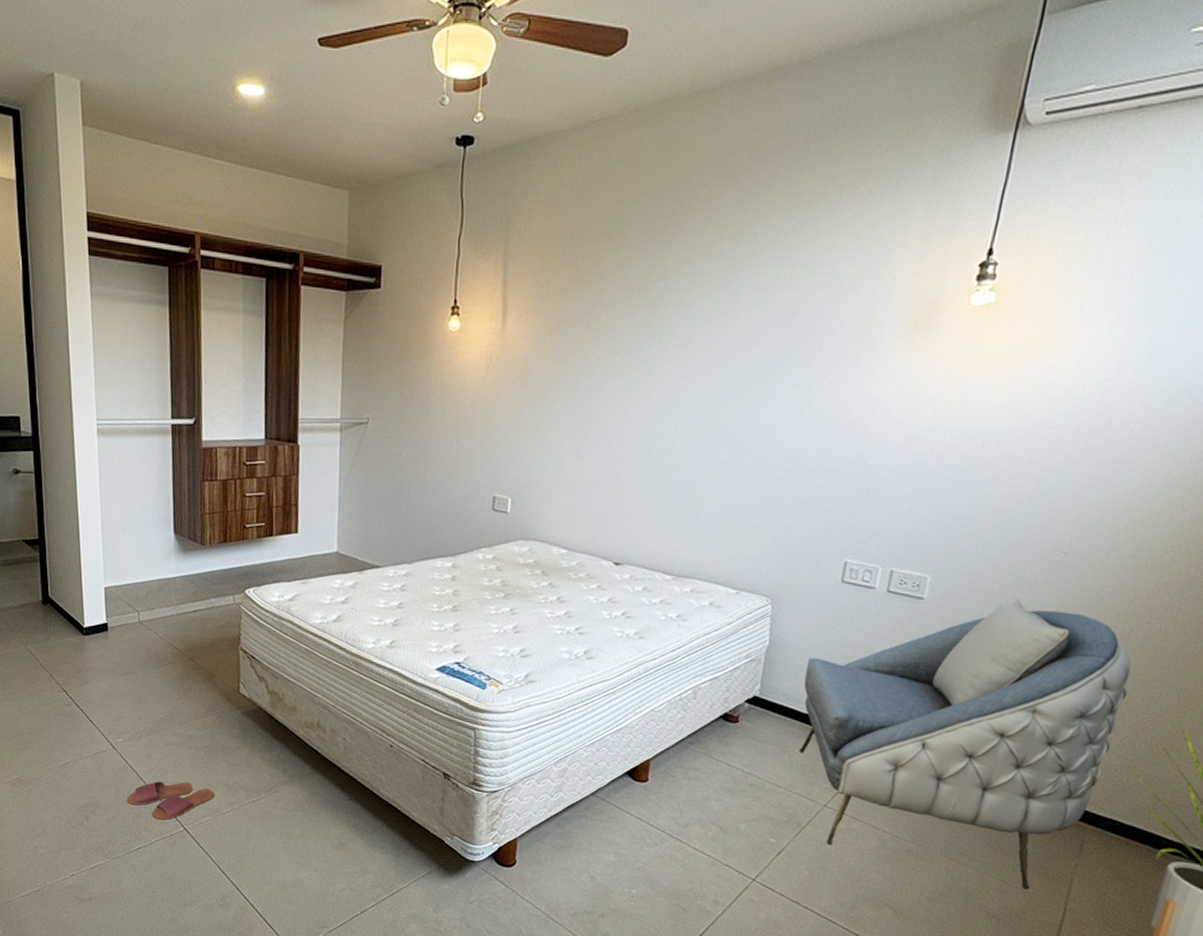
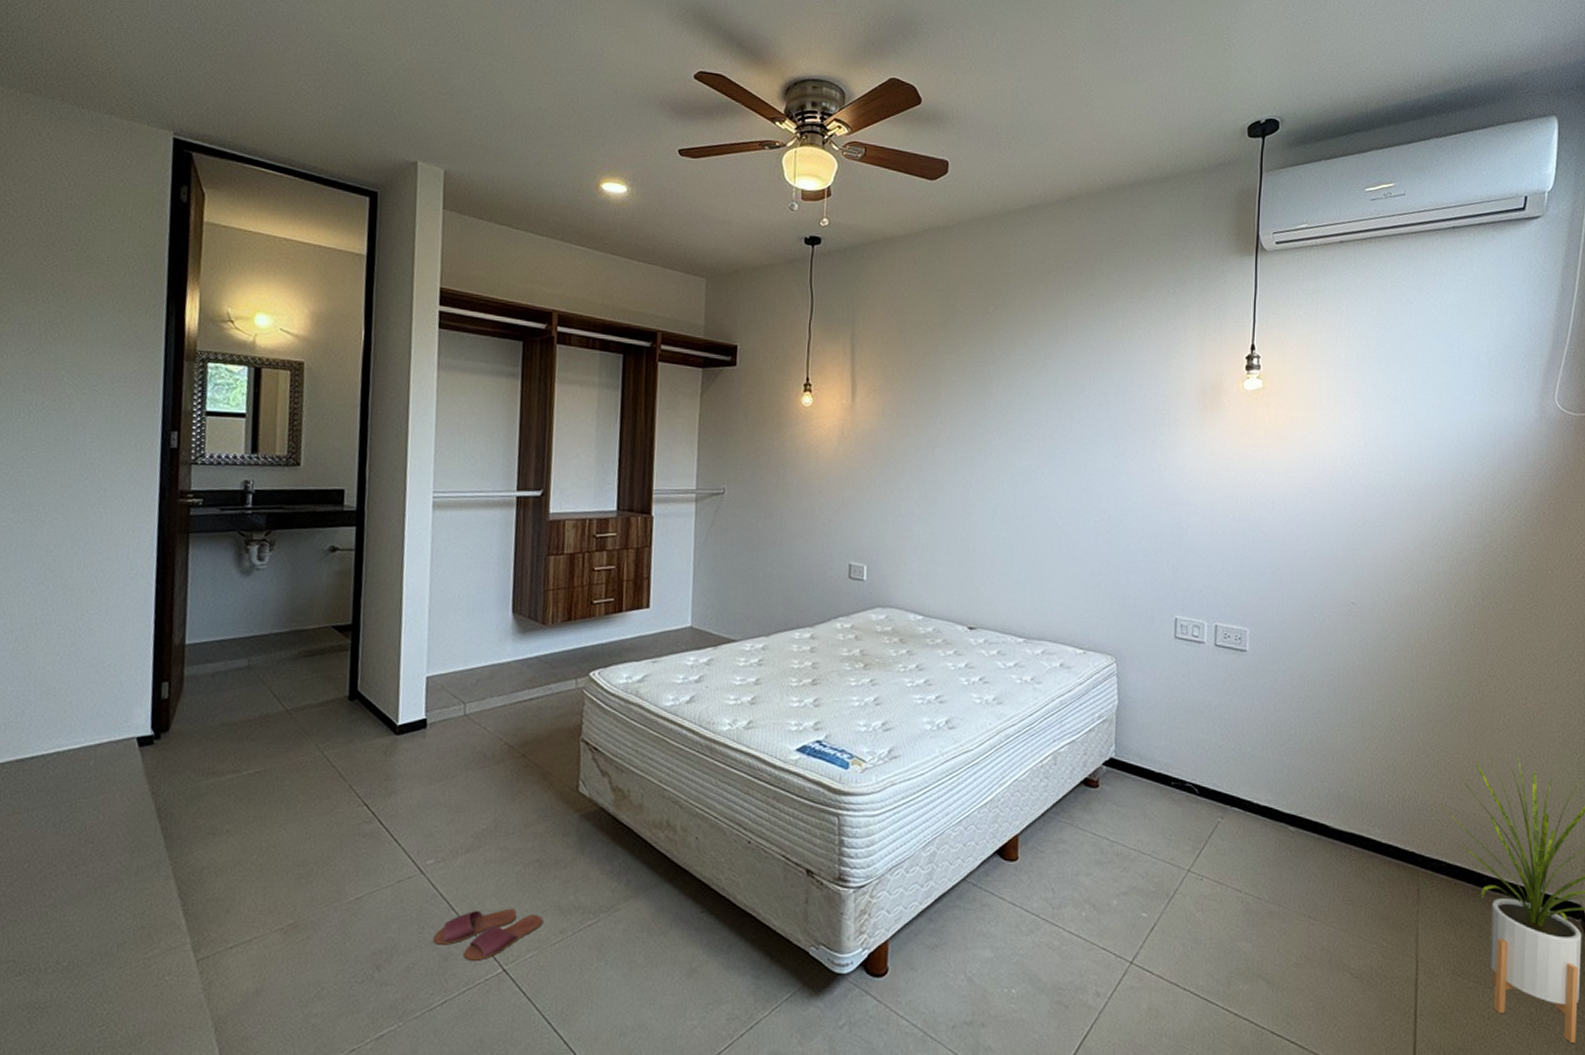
armchair: present [798,598,1131,890] -> none [1154,646,1427,944]

